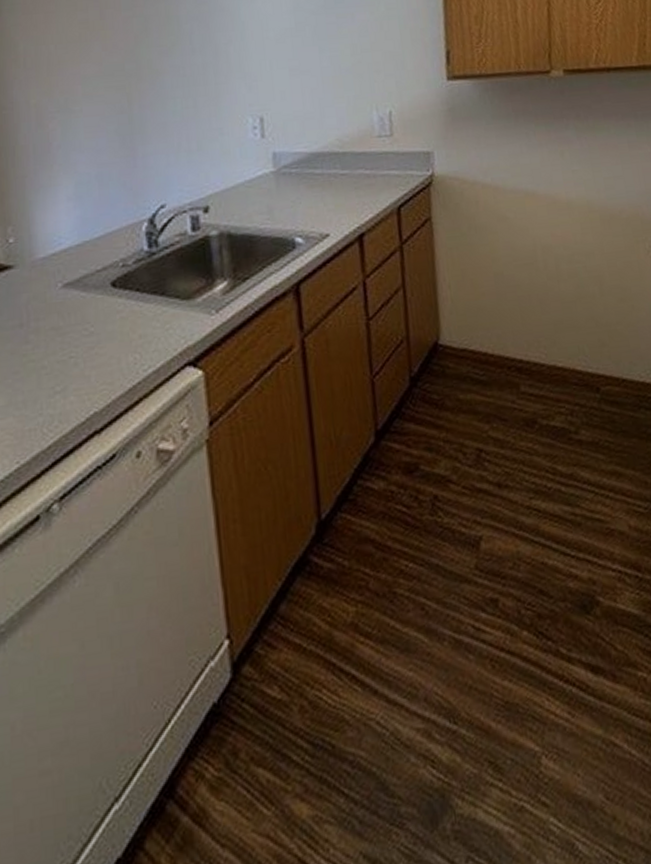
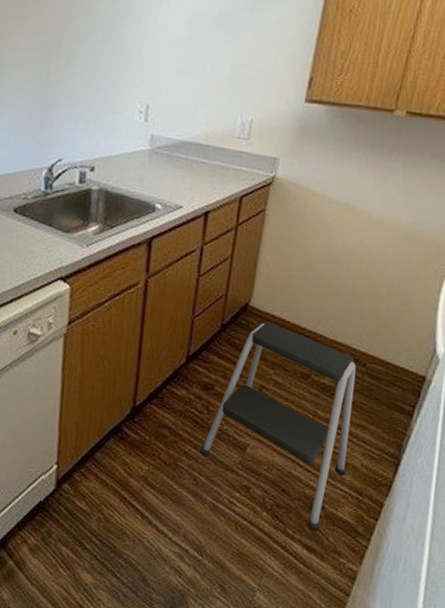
step stool: none [419,360,613,641] -> present [199,322,356,531]

